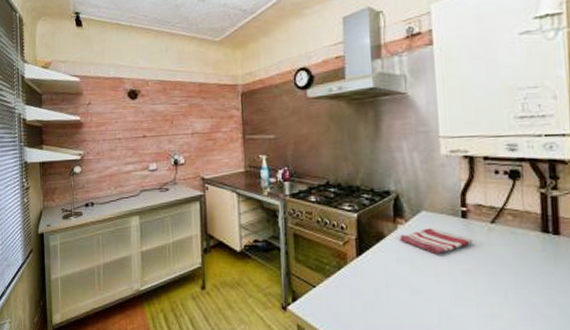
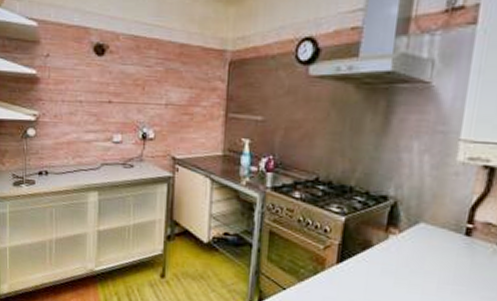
dish towel: present [399,228,473,255] -> none [389,242,472,272]

